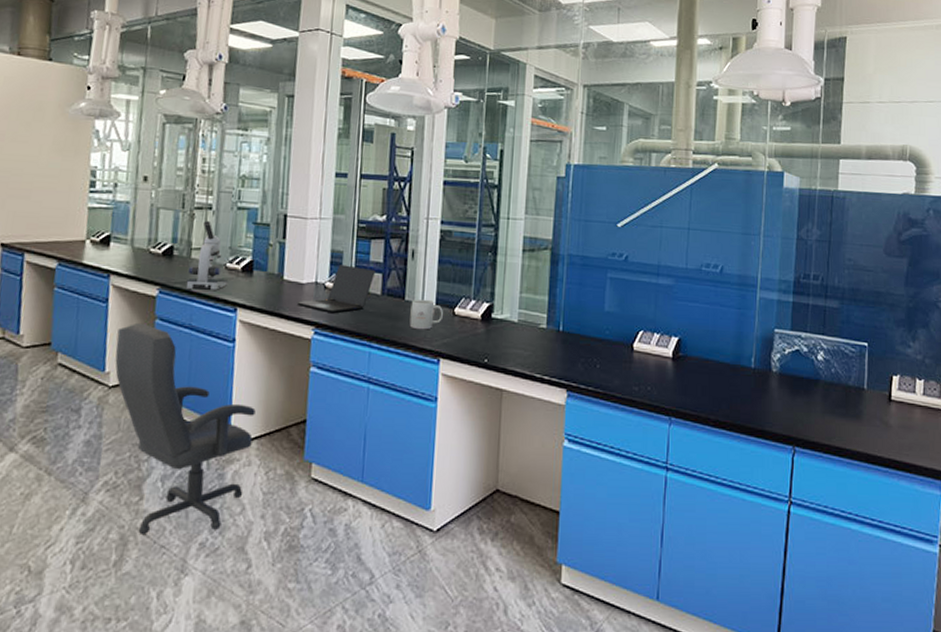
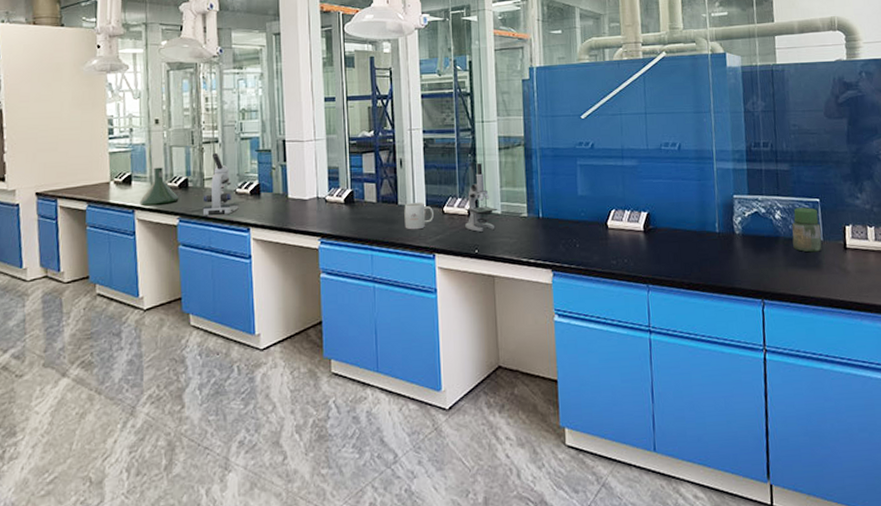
office chair: present [115,322,256,536] -> none [146,250,276,440]
flask: none [116,230,161,273] -> present [139,167,179,207]
laptop: present [296,264,376,314] -> none [302,179,369,224]
microscope: none [476,264,515,341] -> present [465,163,498,233]
jar: none [833,350,866,401] -> present [792,207,822,253]

